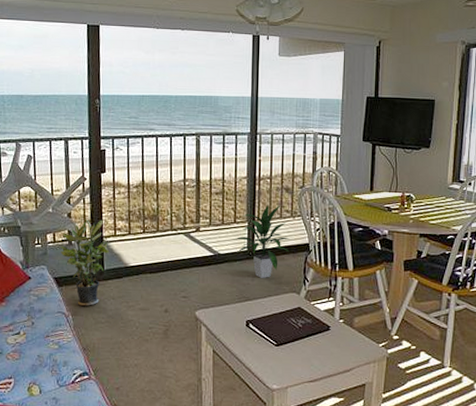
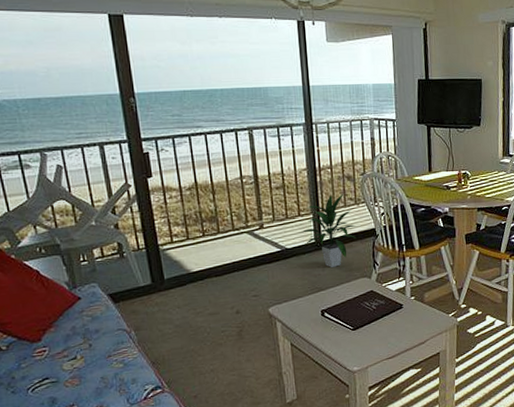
potted plant: present [60,219,110,306] -> none [110,227,169,320]

